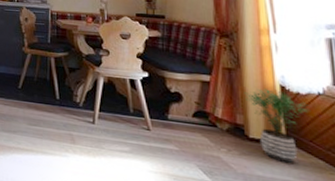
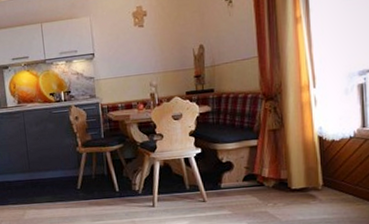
potted plant: present [244,89,310,163] -> none [287,142,342,204]

